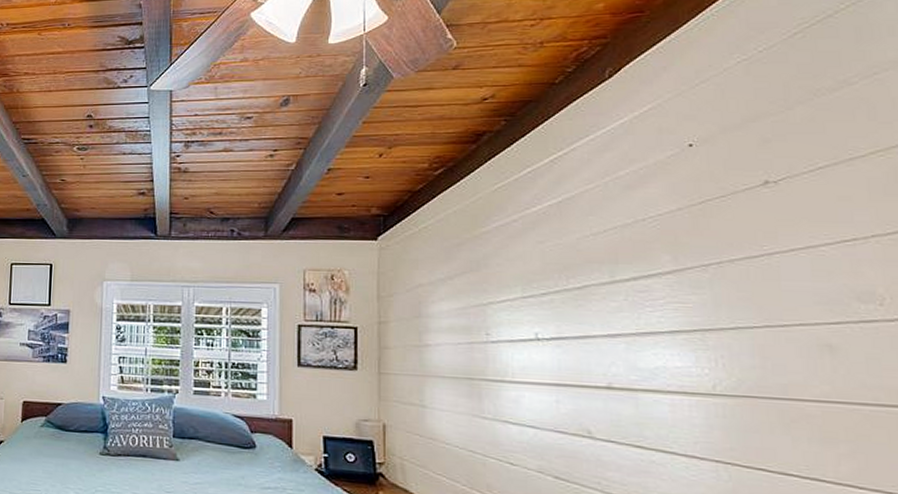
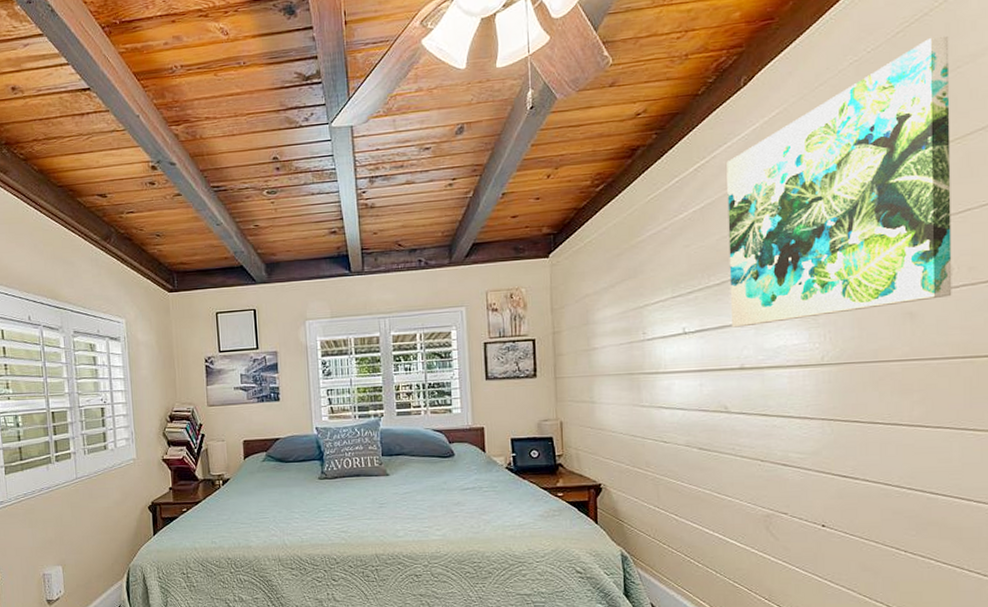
wall art: none [589,39,885,340] -> present [726,35,952,328]

